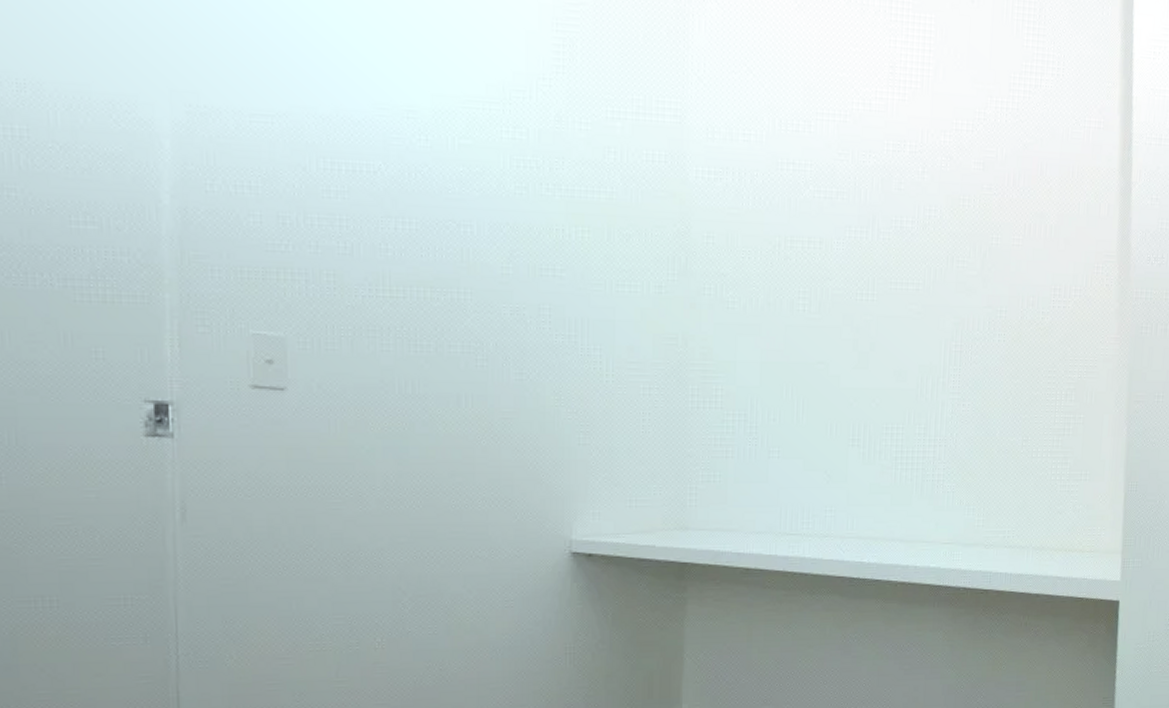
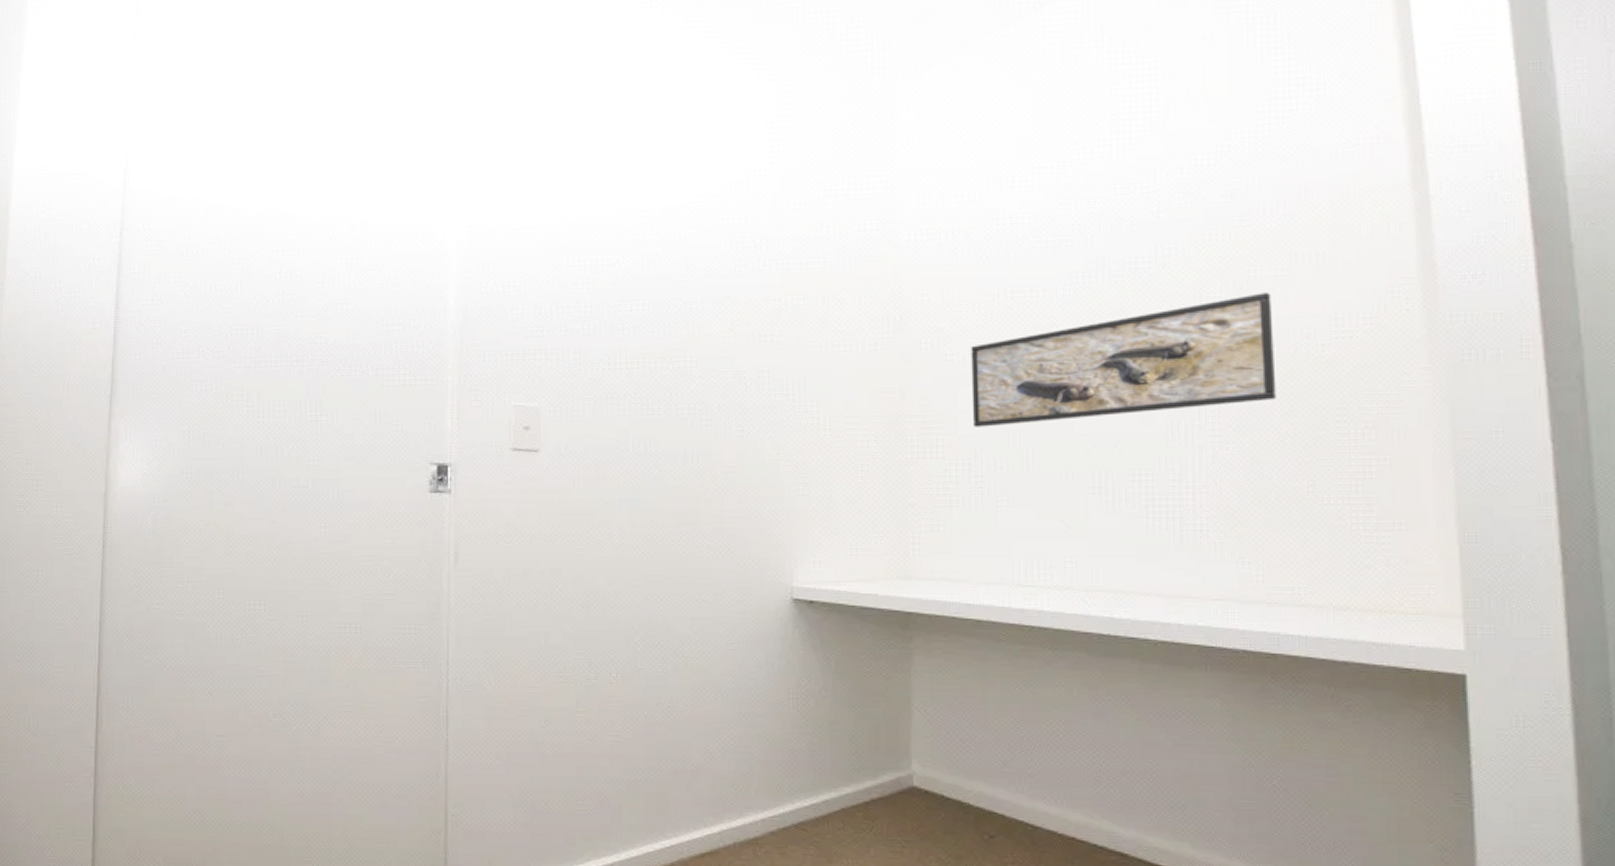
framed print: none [750,260,1008,378] -> present [971,292,1276,427]

